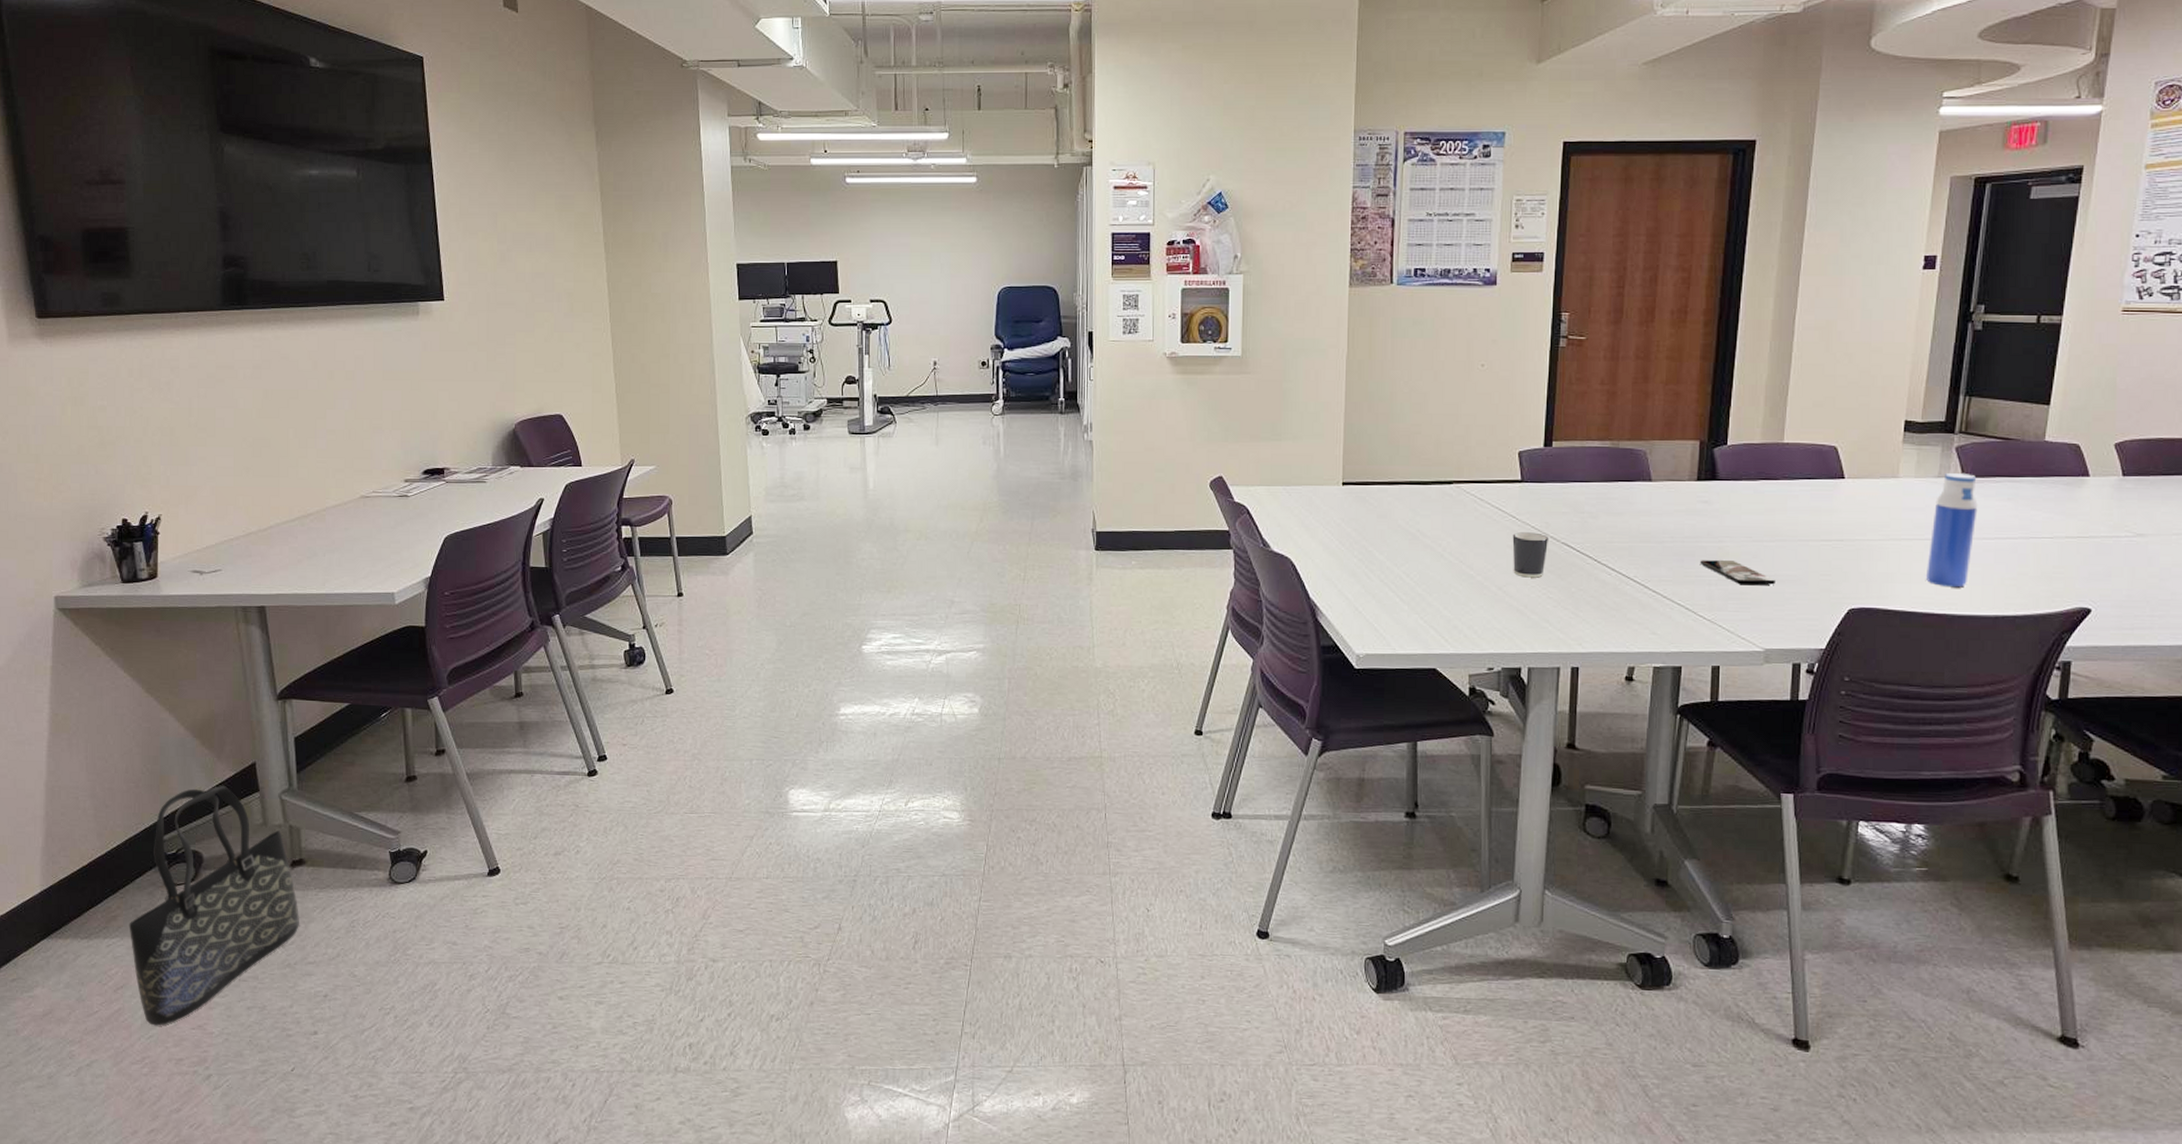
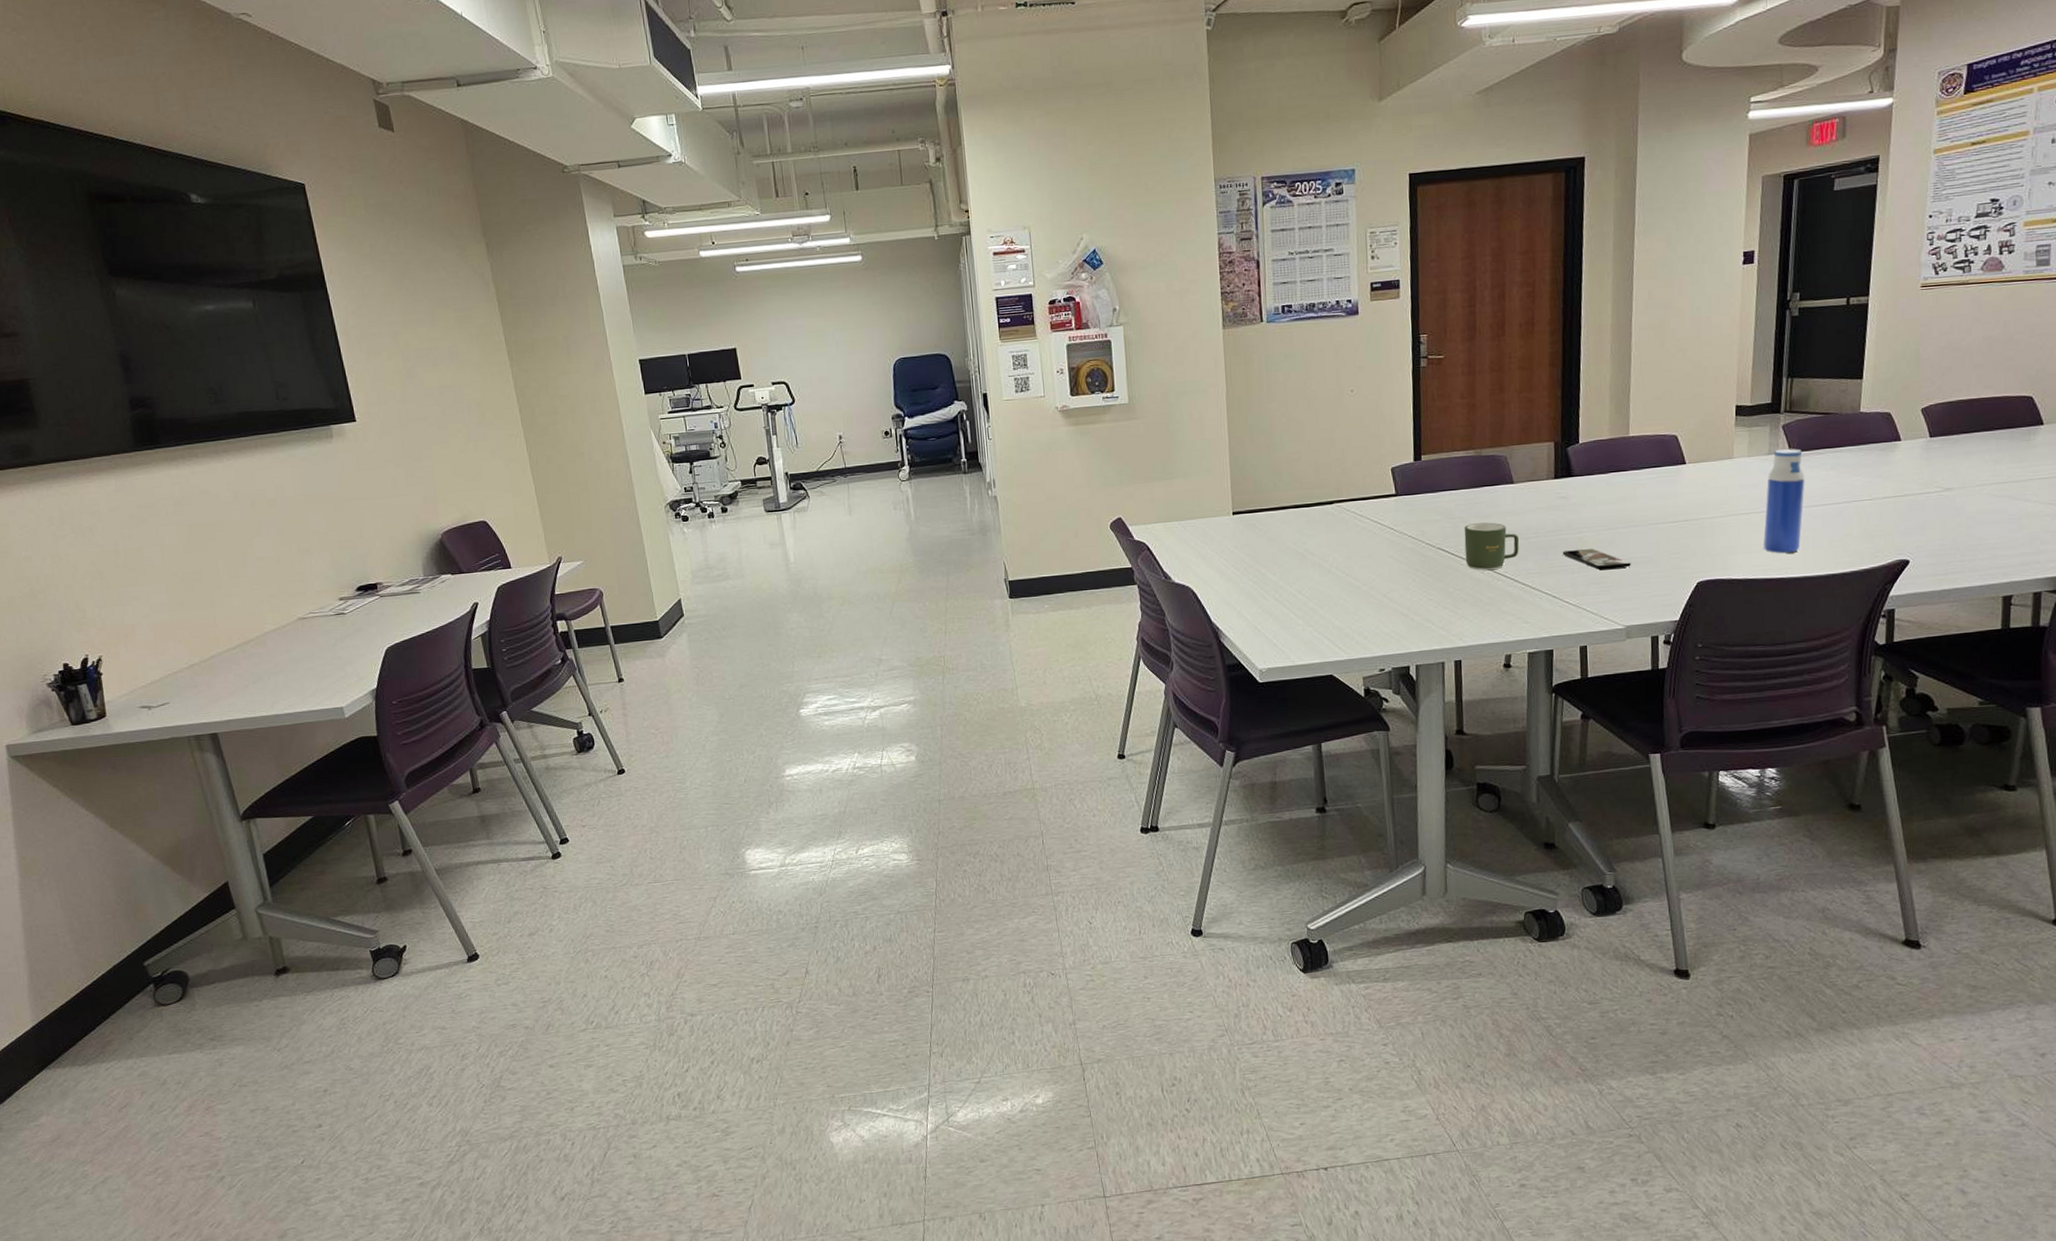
tote bag: present [129,785,299,1026] -> none [124,906,291,1138]
mug: present [1512,532,1549,578] -> none [1392,541,1426,583]
mug: none [1592,520,1652,573] -> present [1464,522,1519,571]

